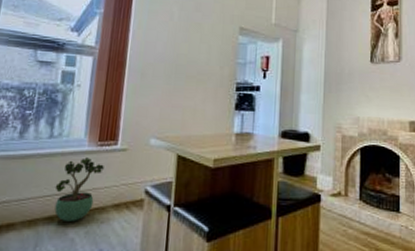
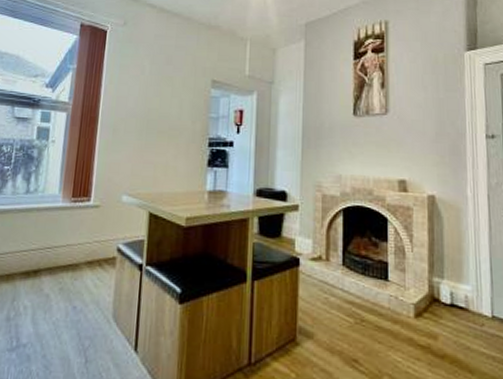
potted plant: present [54,158,104,221] -> none [30,213,77,277]

